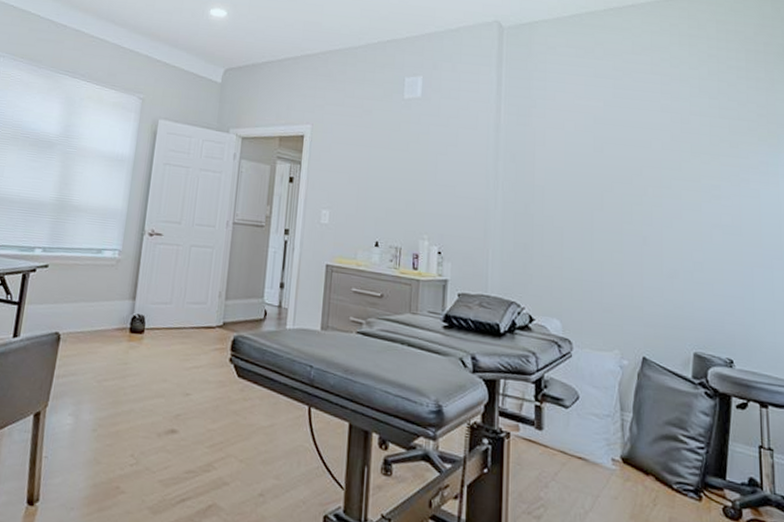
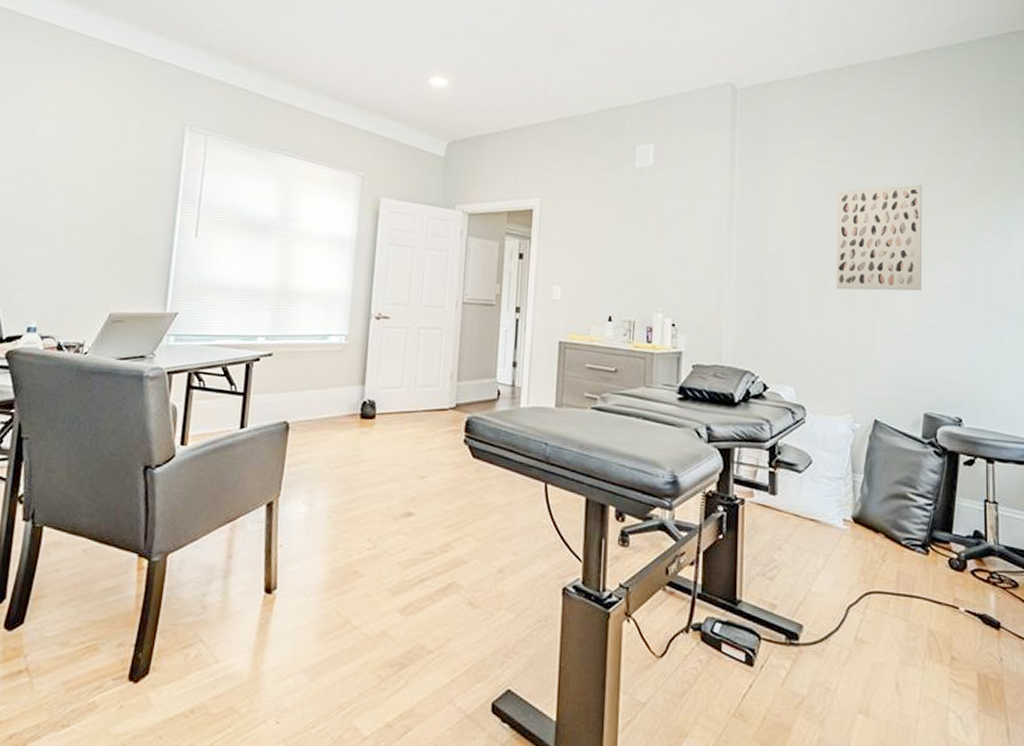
wall art: none [602,124,689,229] -> present [836,185,922,291]

